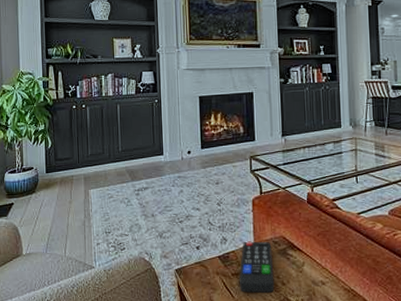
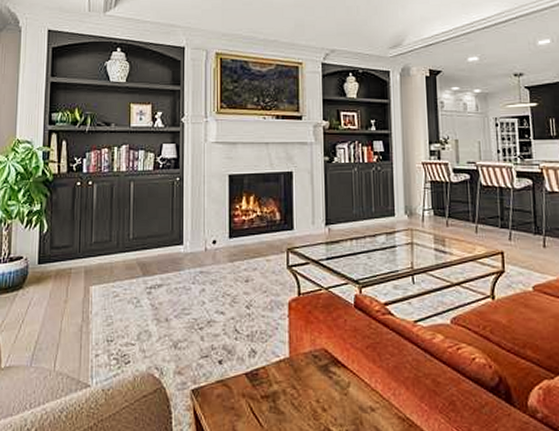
remote control: present [239,241,275,293] -> none [271,354,313,421]

